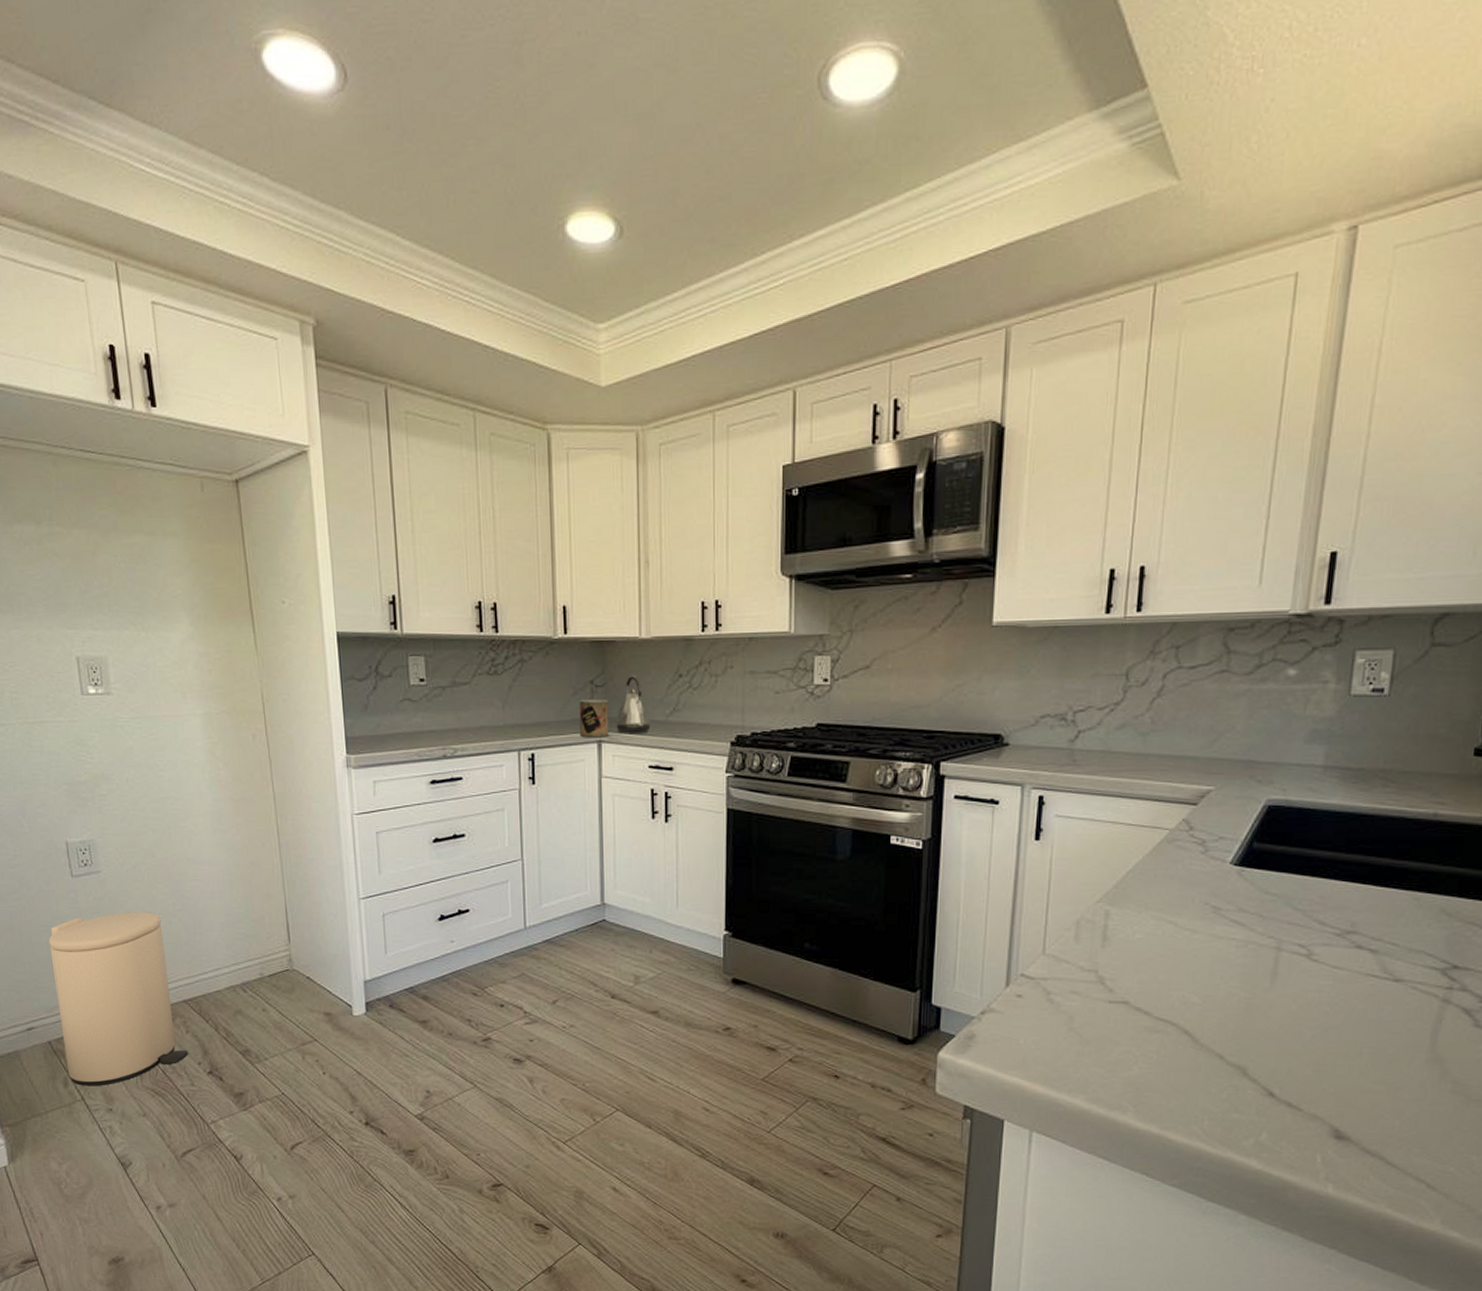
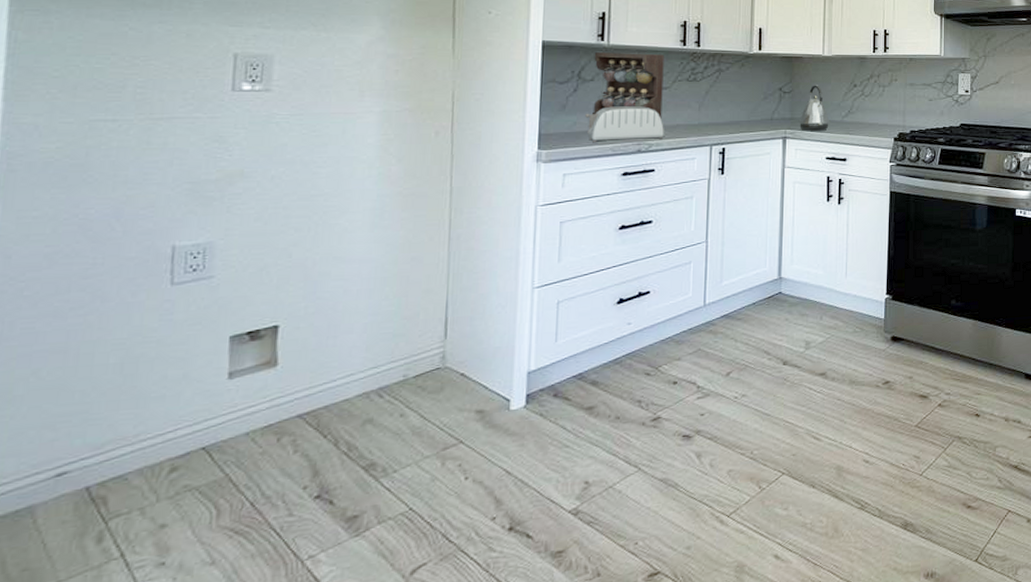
pedal bin: present [48,912,189,1086] -> none [107,318,293,539]
toaster: none [387,705,469,747] -> present [585,106,664,143]
spice rack: none [389,643,465,719] -> present [592,52,664,119]
tin can: present [579,698,609,738] -> none [768,102,794,135]

